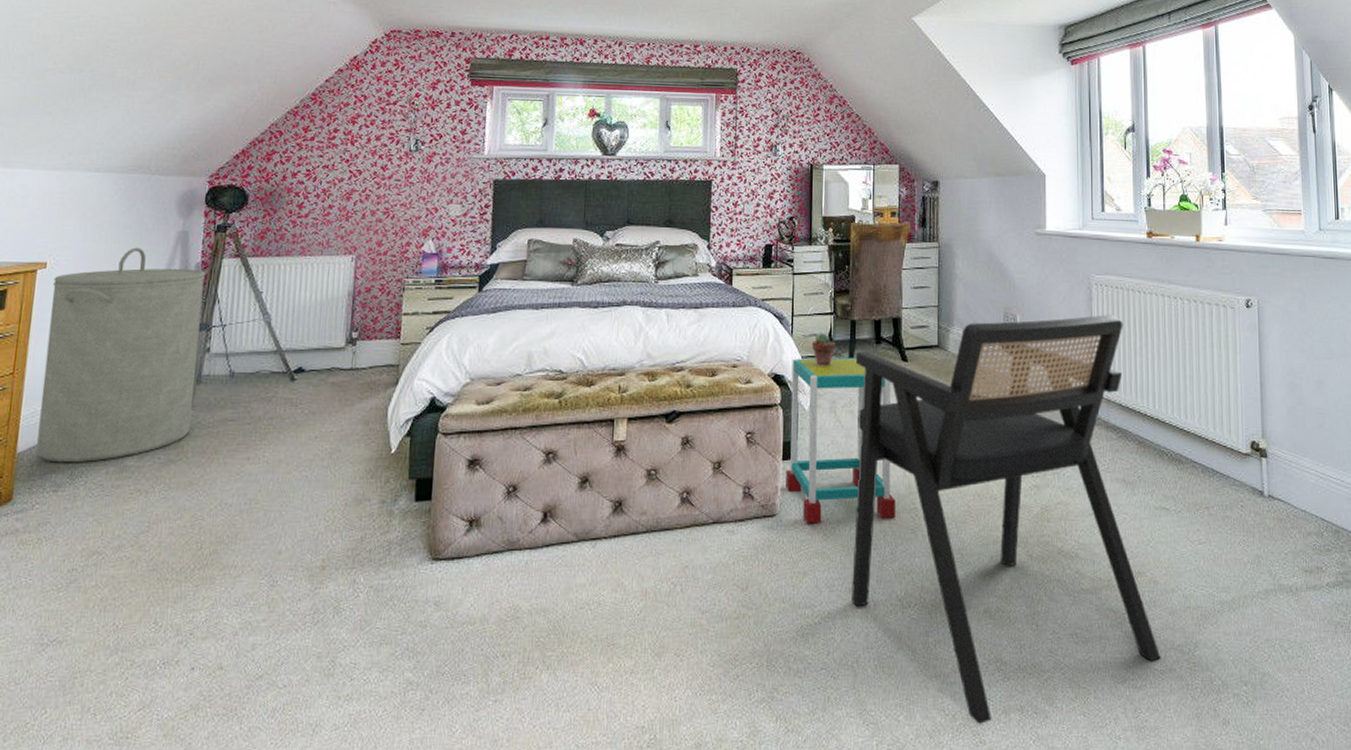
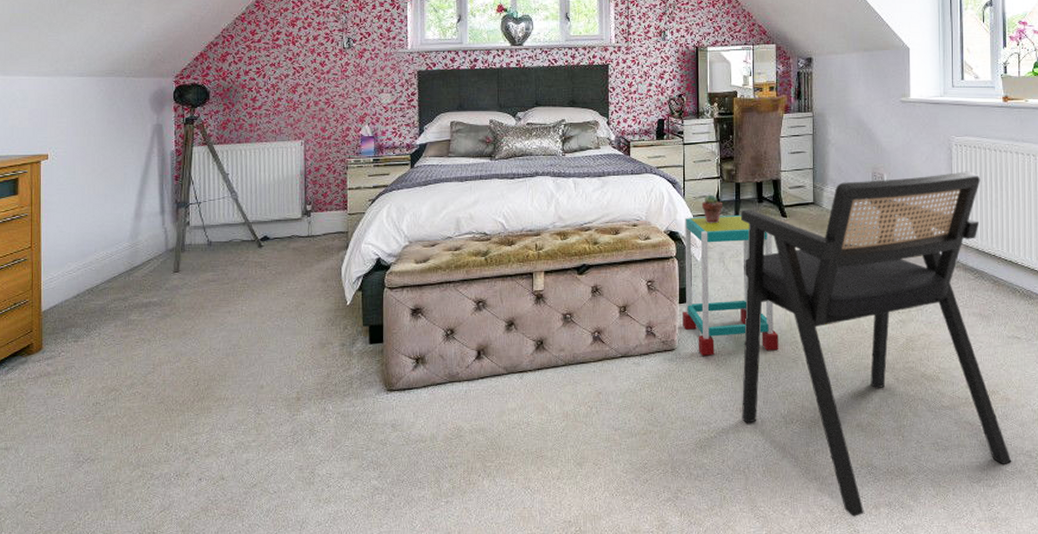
laundry hamper: present [36,247,206,463] -> none [55,139,180,319]

